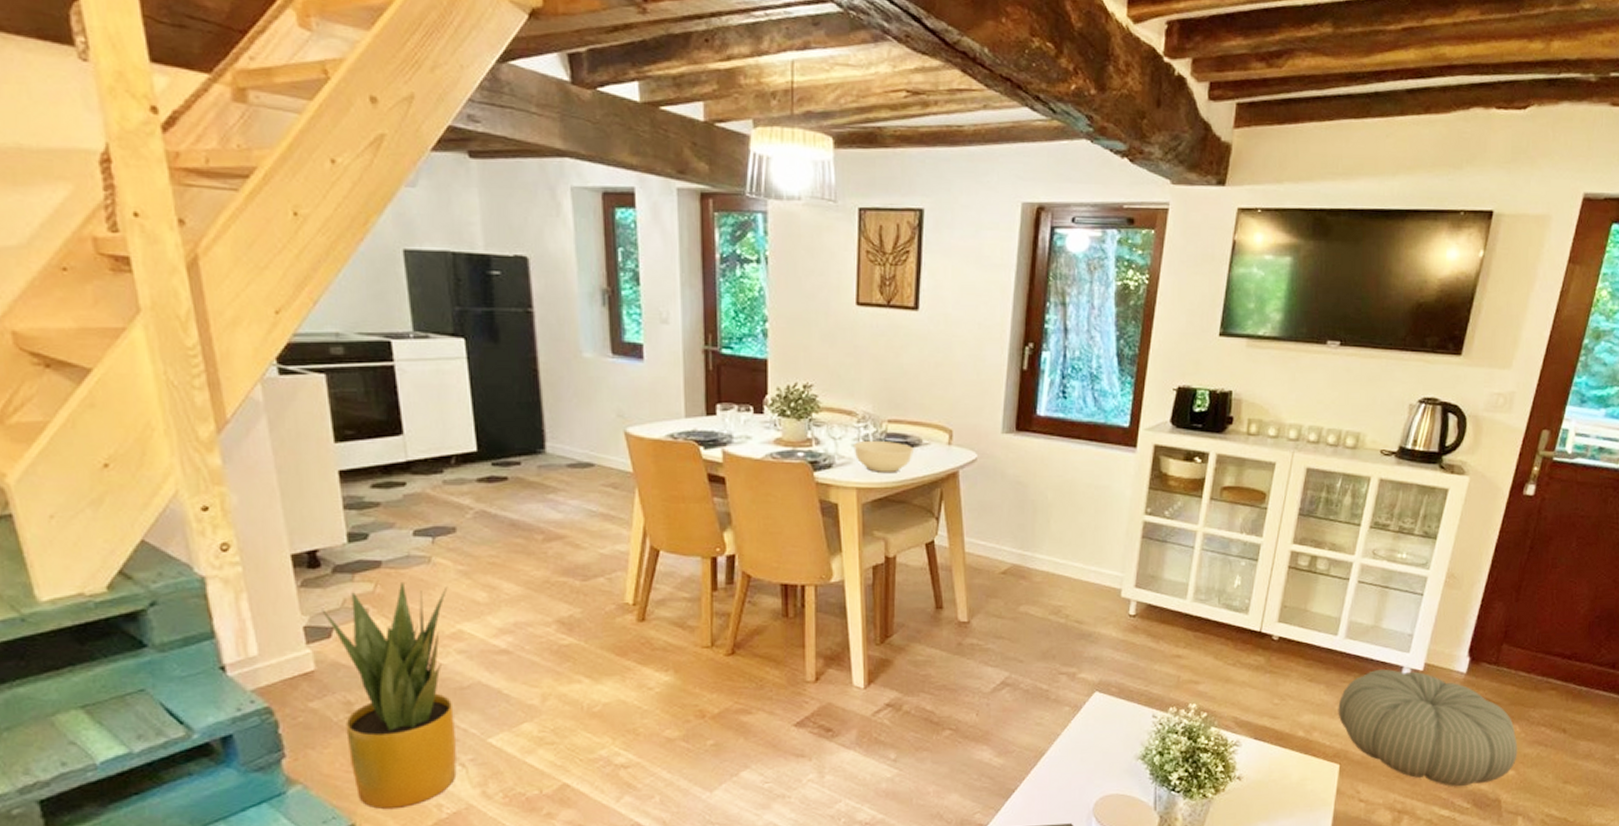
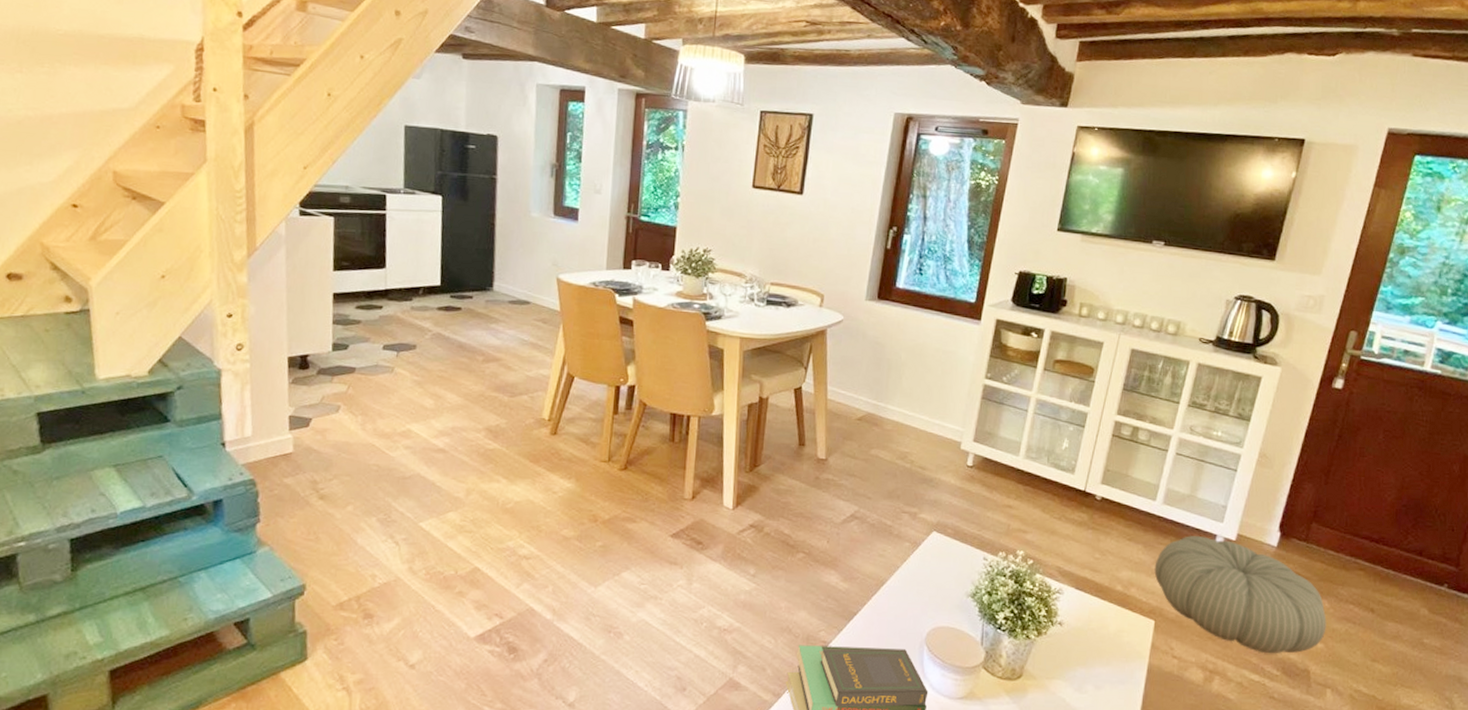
planter: present [321,583,457,809] -> none [304,387,404,574]
bowl: present [854,440,915,472] -> none [740,298,792,327]

